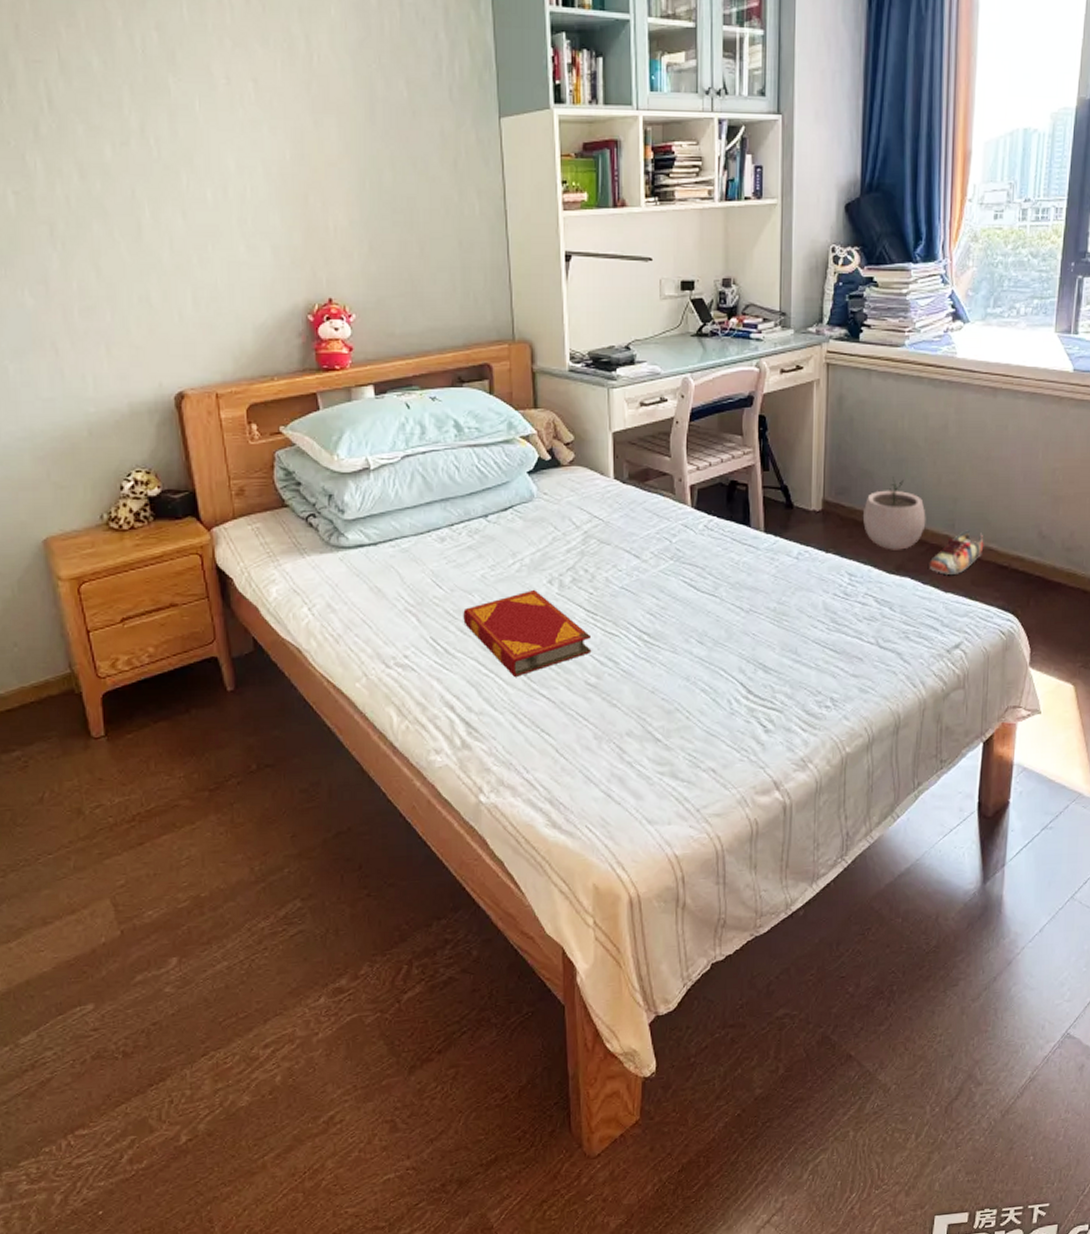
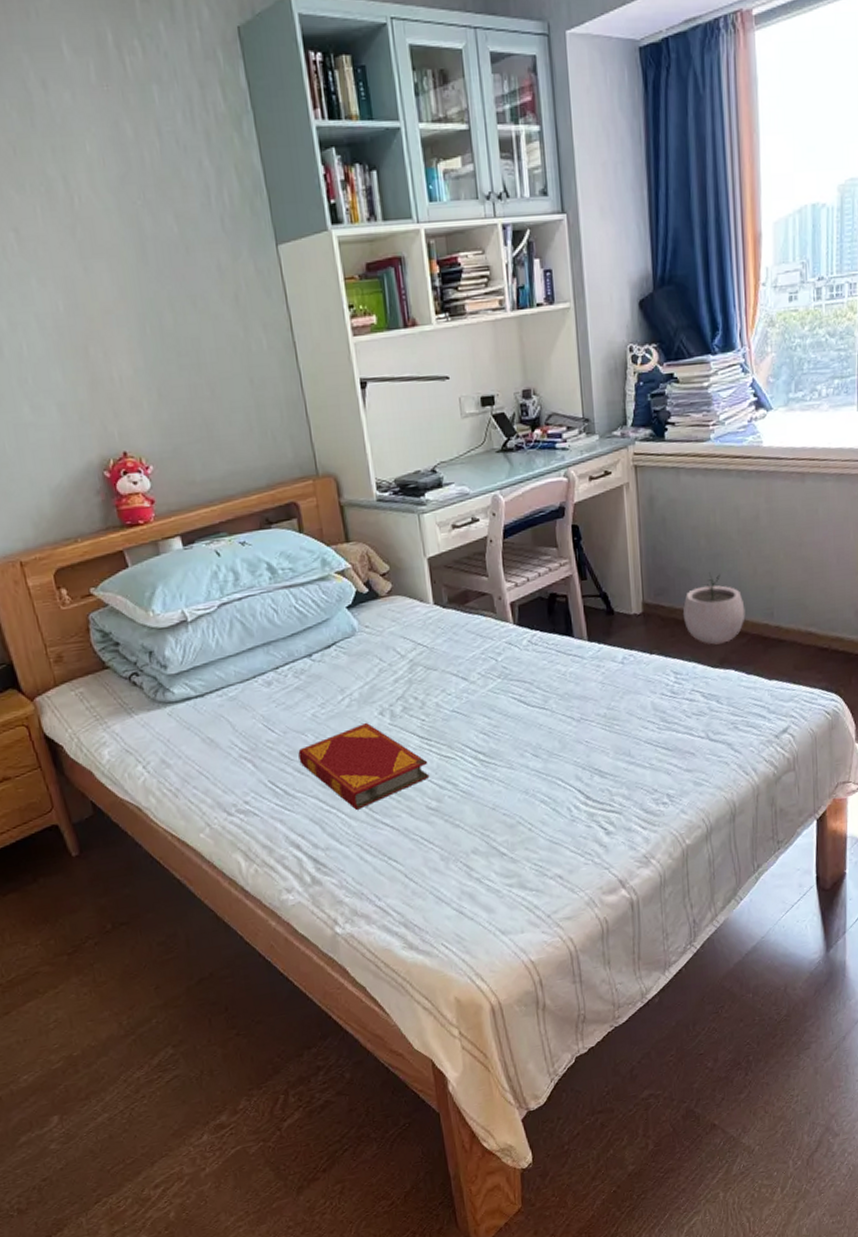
shoe: present [929,530,984,575] -> none [751,616,804,663]

